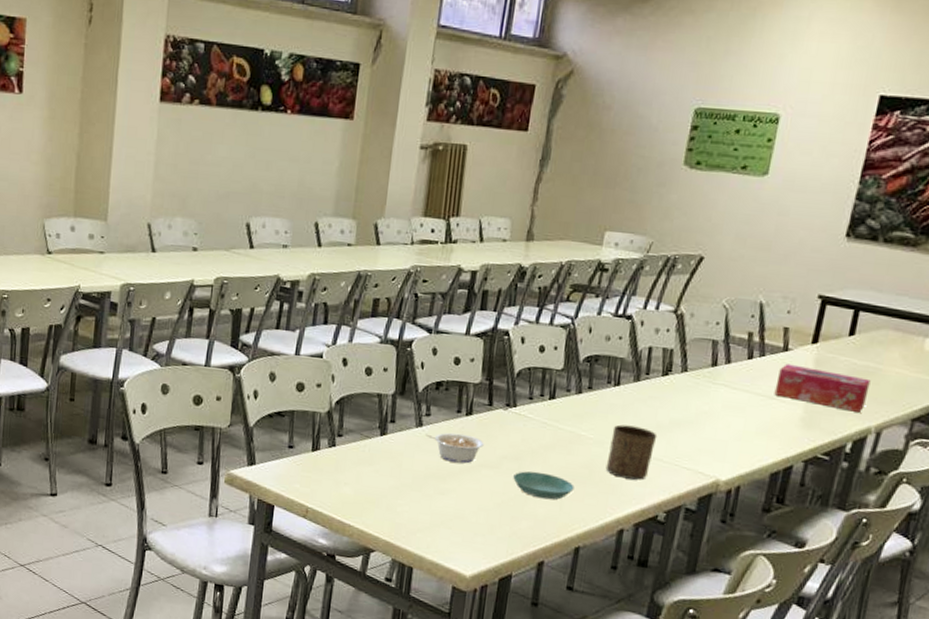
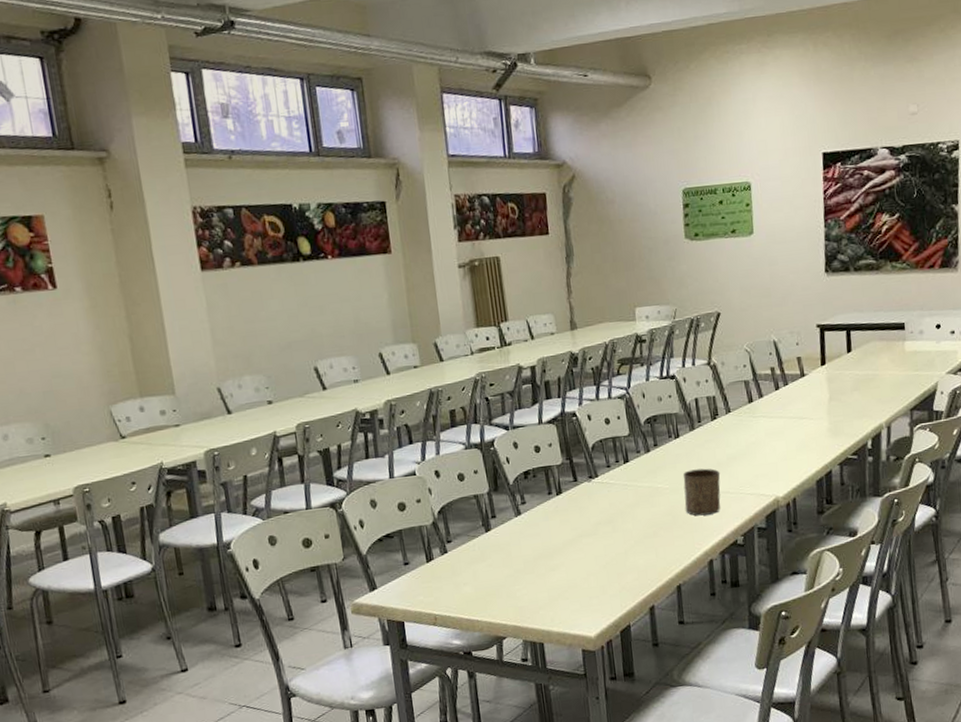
legume: present [426,432,484,464] -> none [526,512,579,540]
saucer: present [513,471,574,500] -> none [610,528,664,552]
tissue box: present [774,363,871,412] -> none [802,384,874,416]

